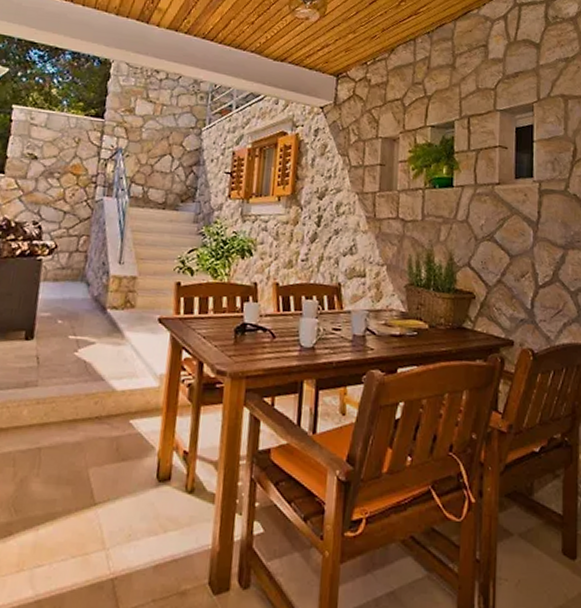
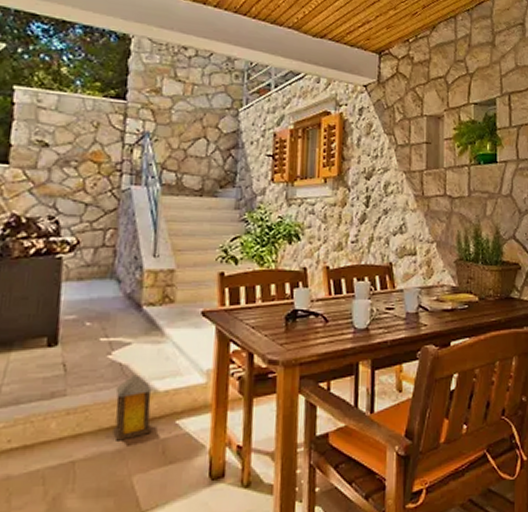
lantern: none [75,372,111,434] -> present [113,374,152,441]

